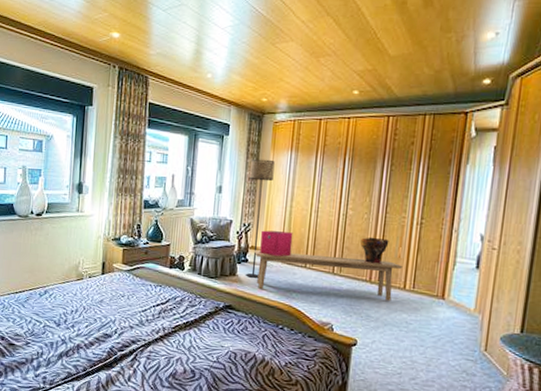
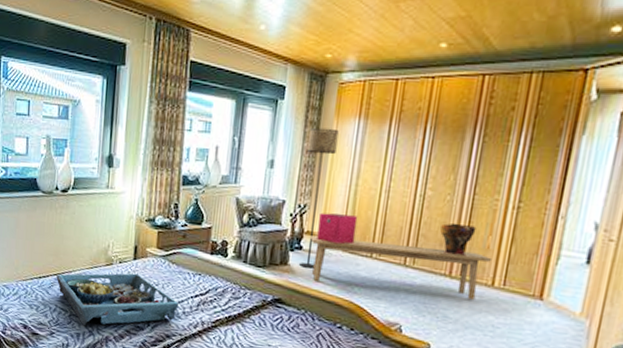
serving tray: none [31,286,143,336] -> present [56,273,179,326]

